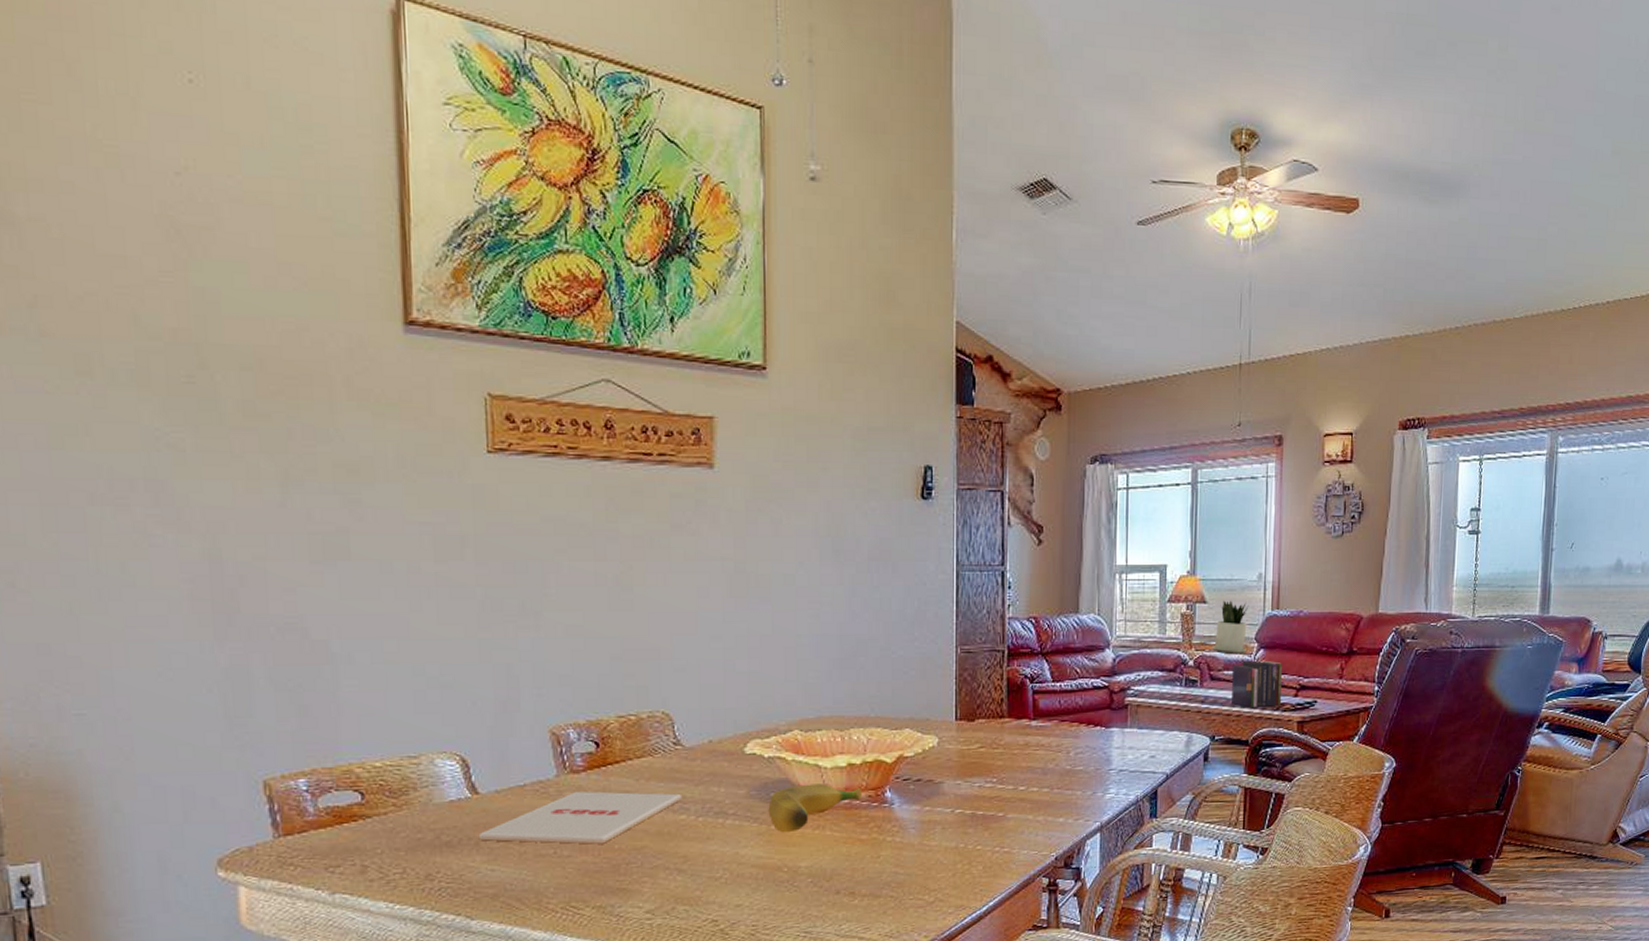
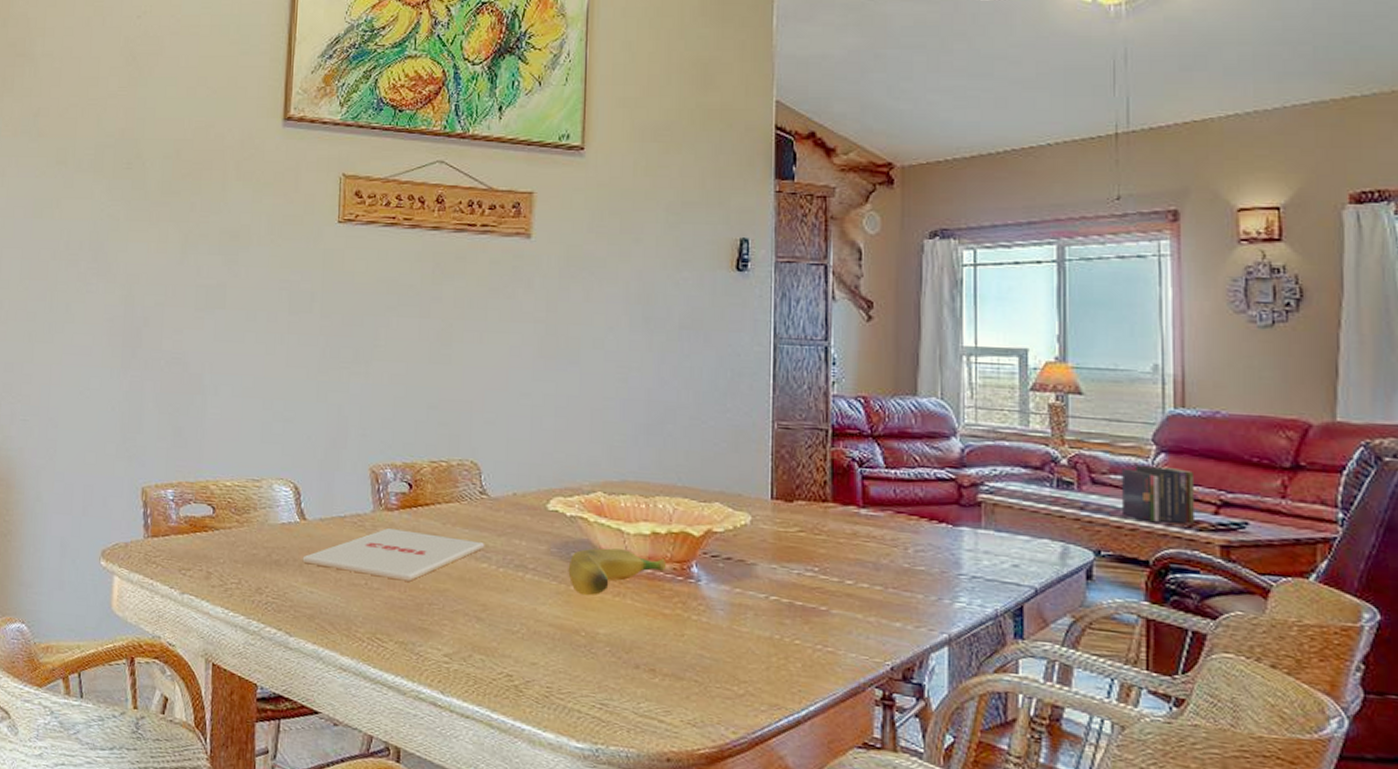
planter: present [1211,600,1249,654] -> none [1091,392,1142,456]

